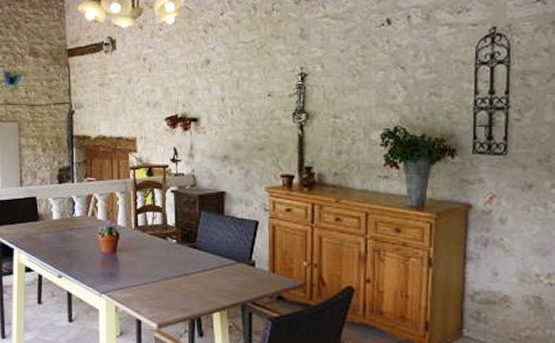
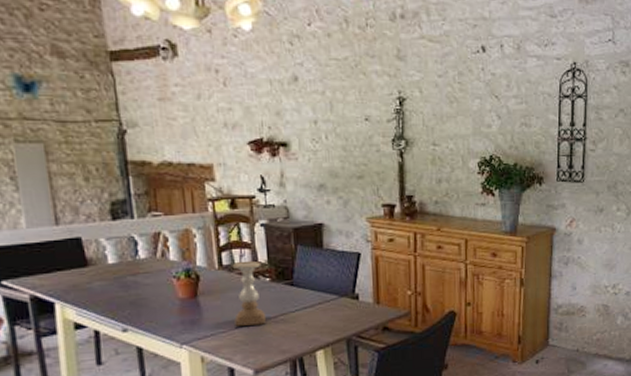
candle holder: none [144,223,170,282] -> present [232,260,266,326]

